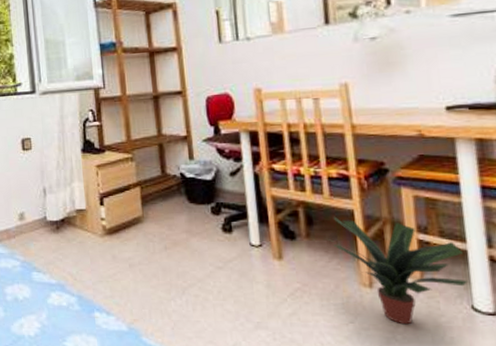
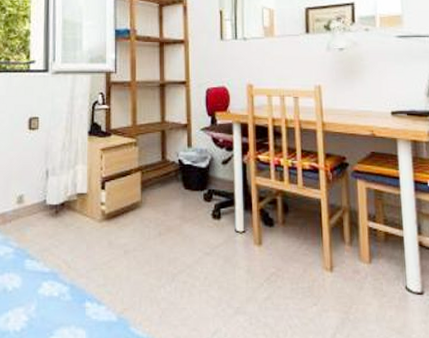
potted plant: present [328,216,469,325] -> none [299,205,404,305]

